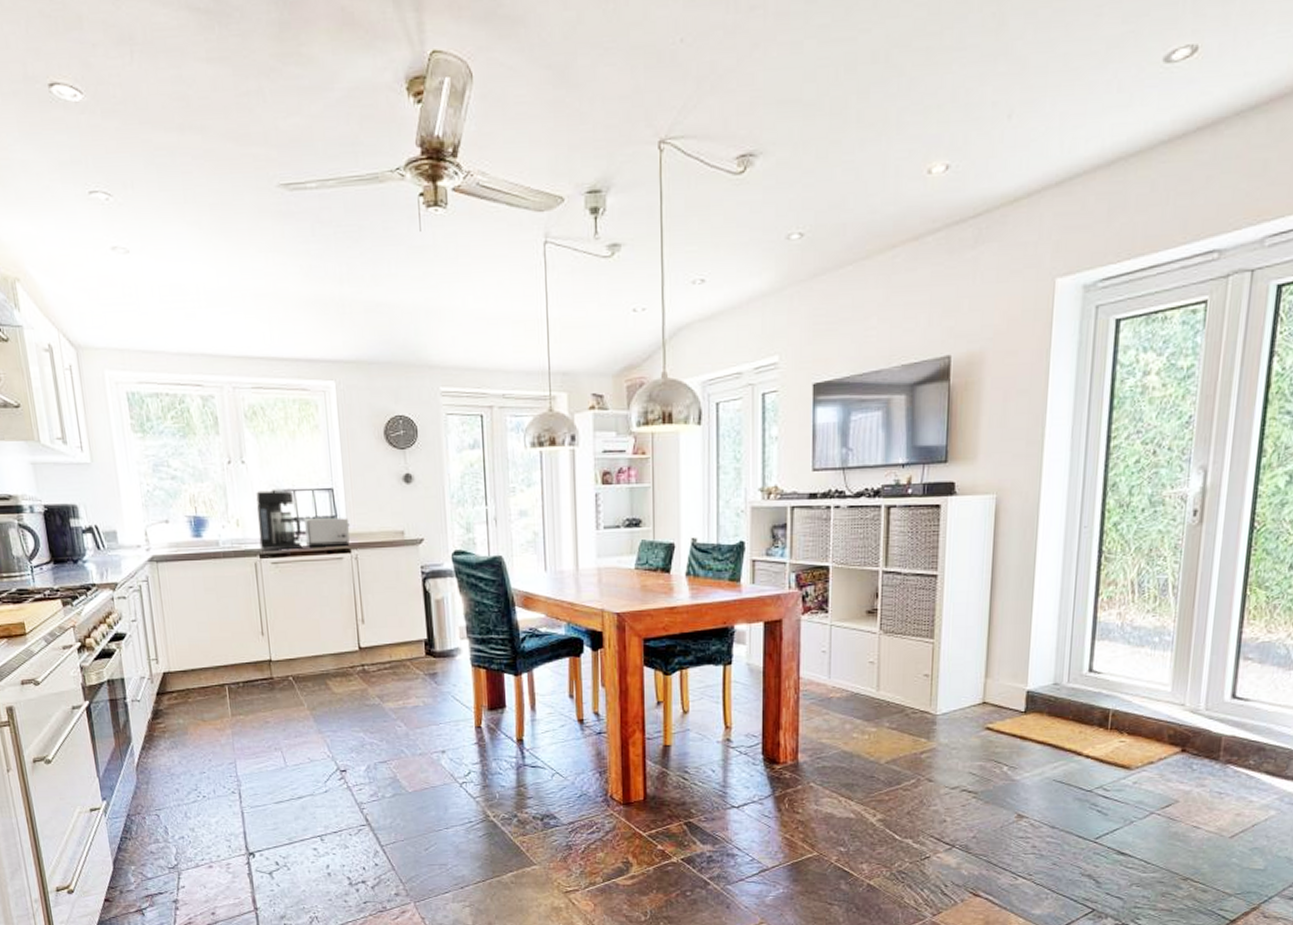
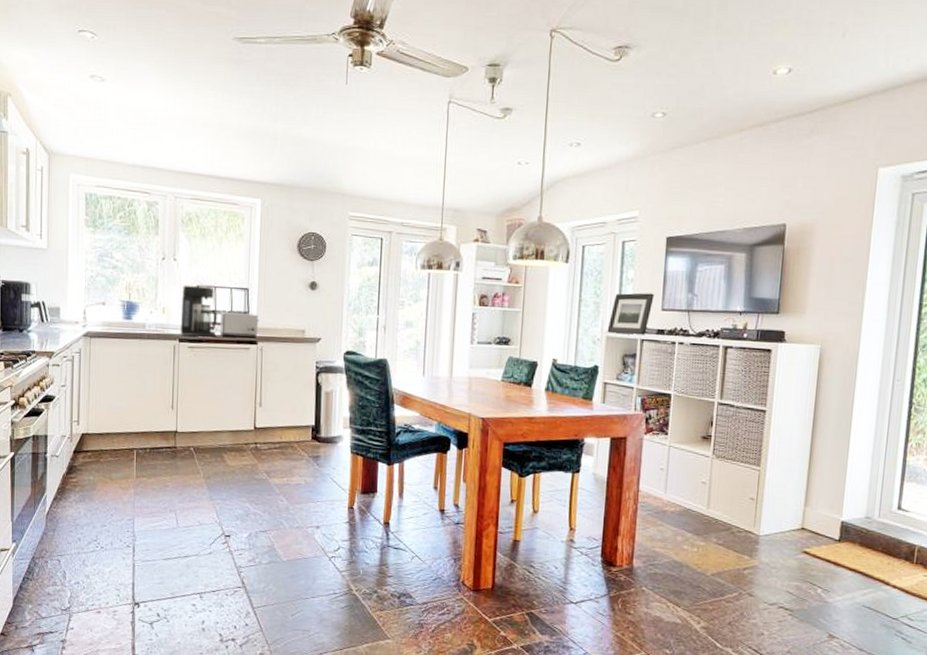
picture frame: none [751,452,803,503] -> present [607,293,654,335]

